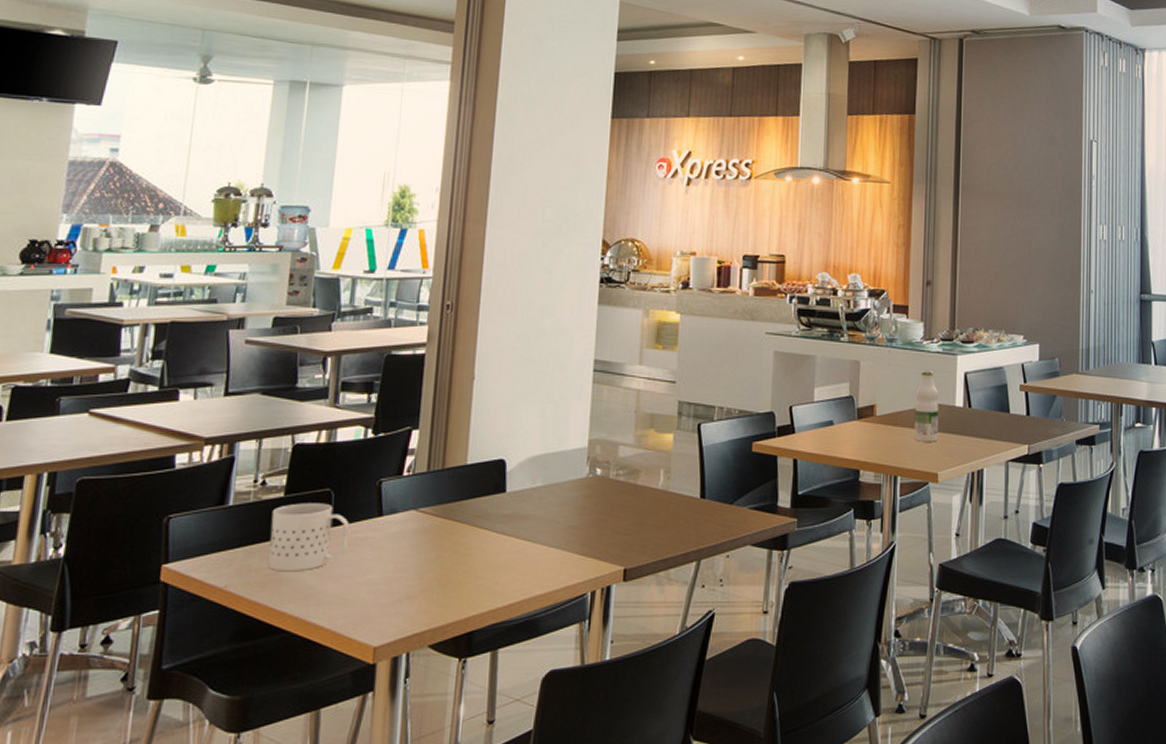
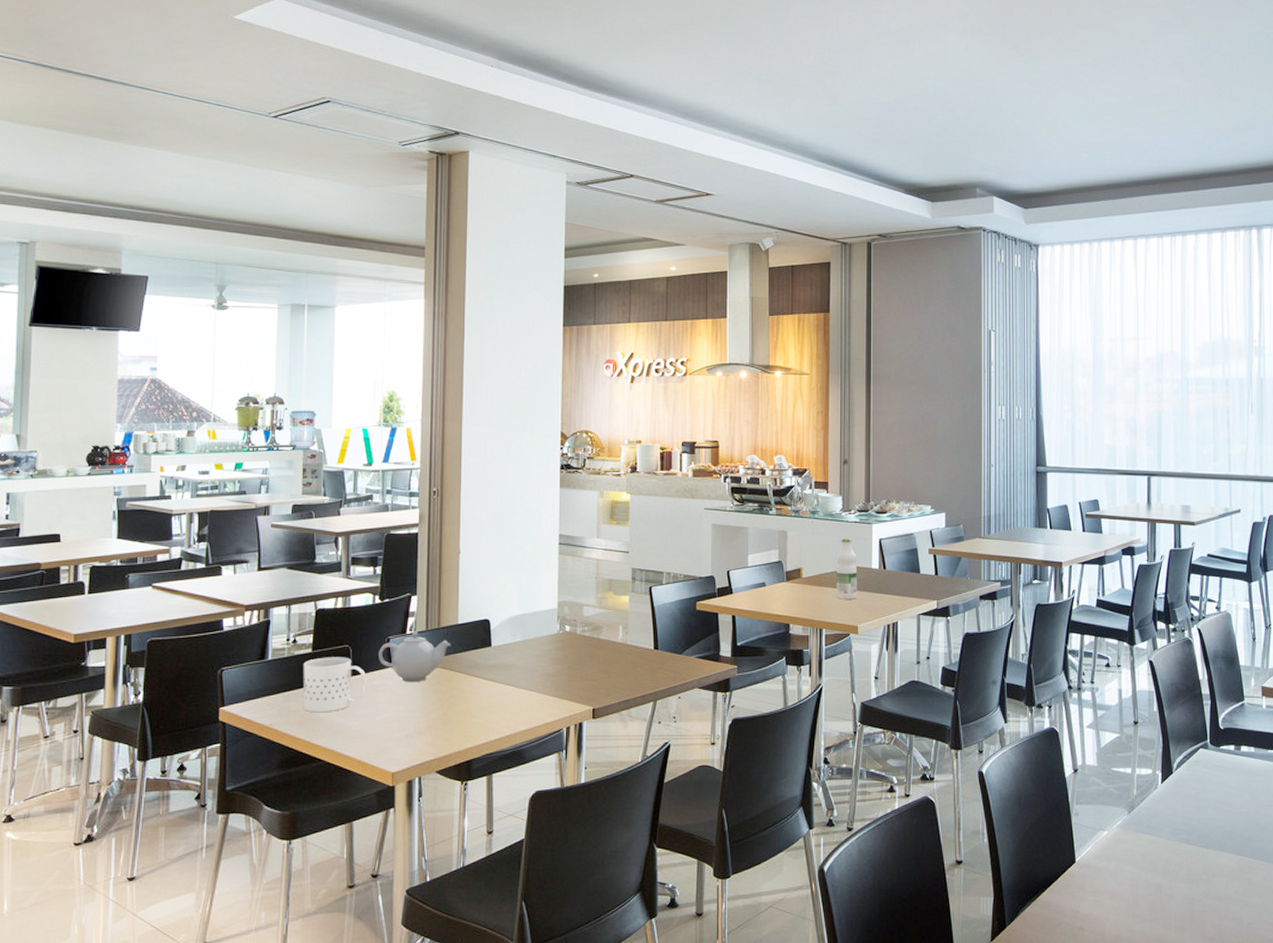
teapot: none [367,473,457,534] -> present [379,631,451,682]

